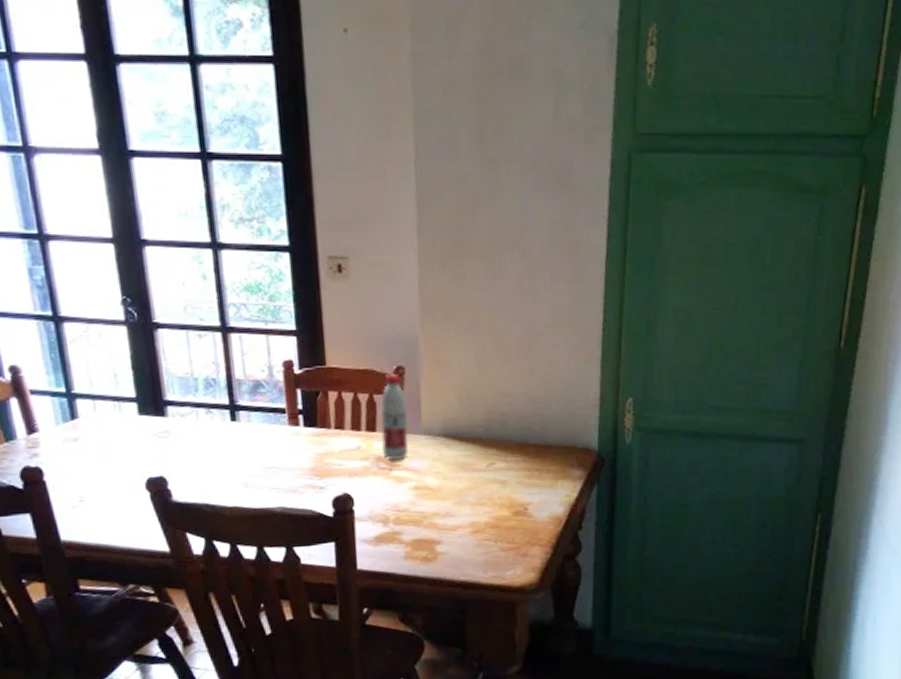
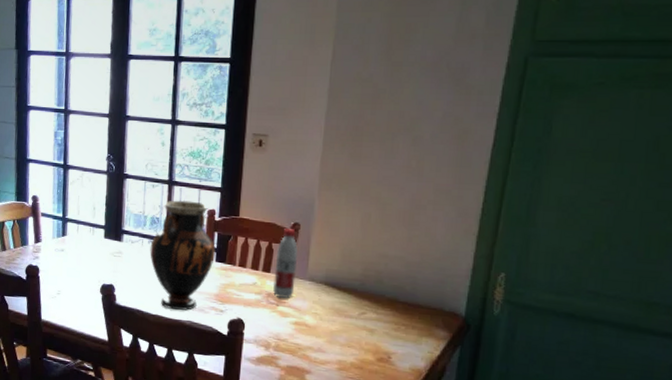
vase: none [209,351,302,496] -> present [150,200,216,310]

